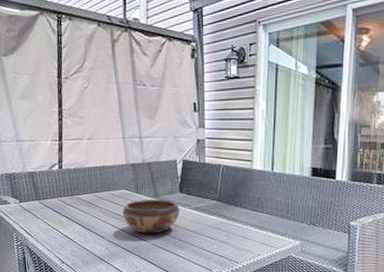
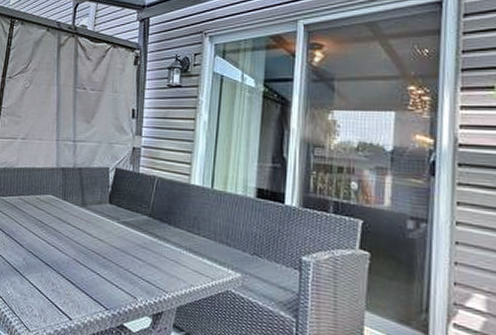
decorative bowl: present [122,199,180,234] -> none [46,207,107,248]

